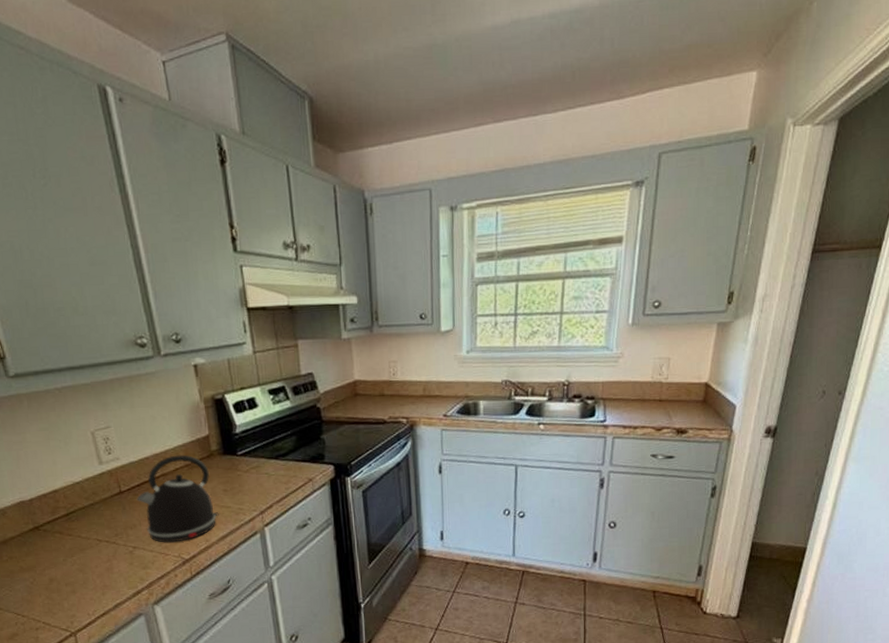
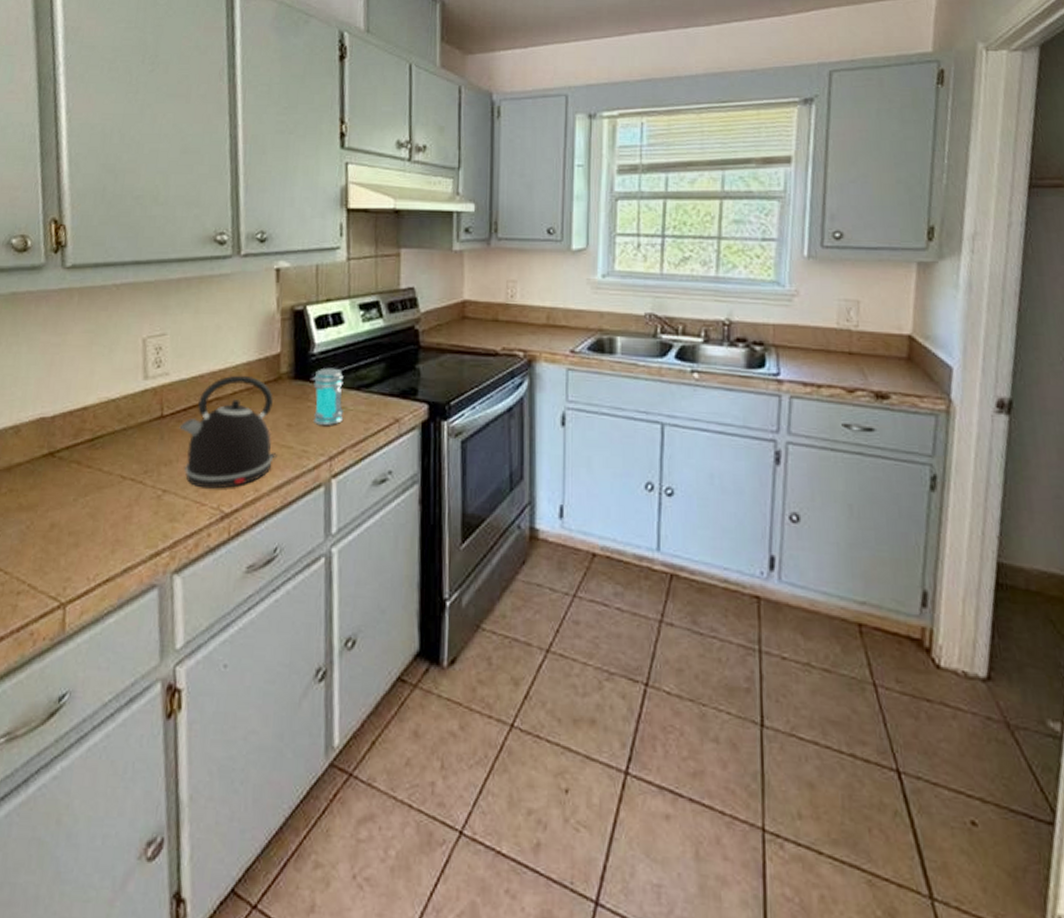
jar: none [239,443,268,488] -> present [313,367,344,425]

